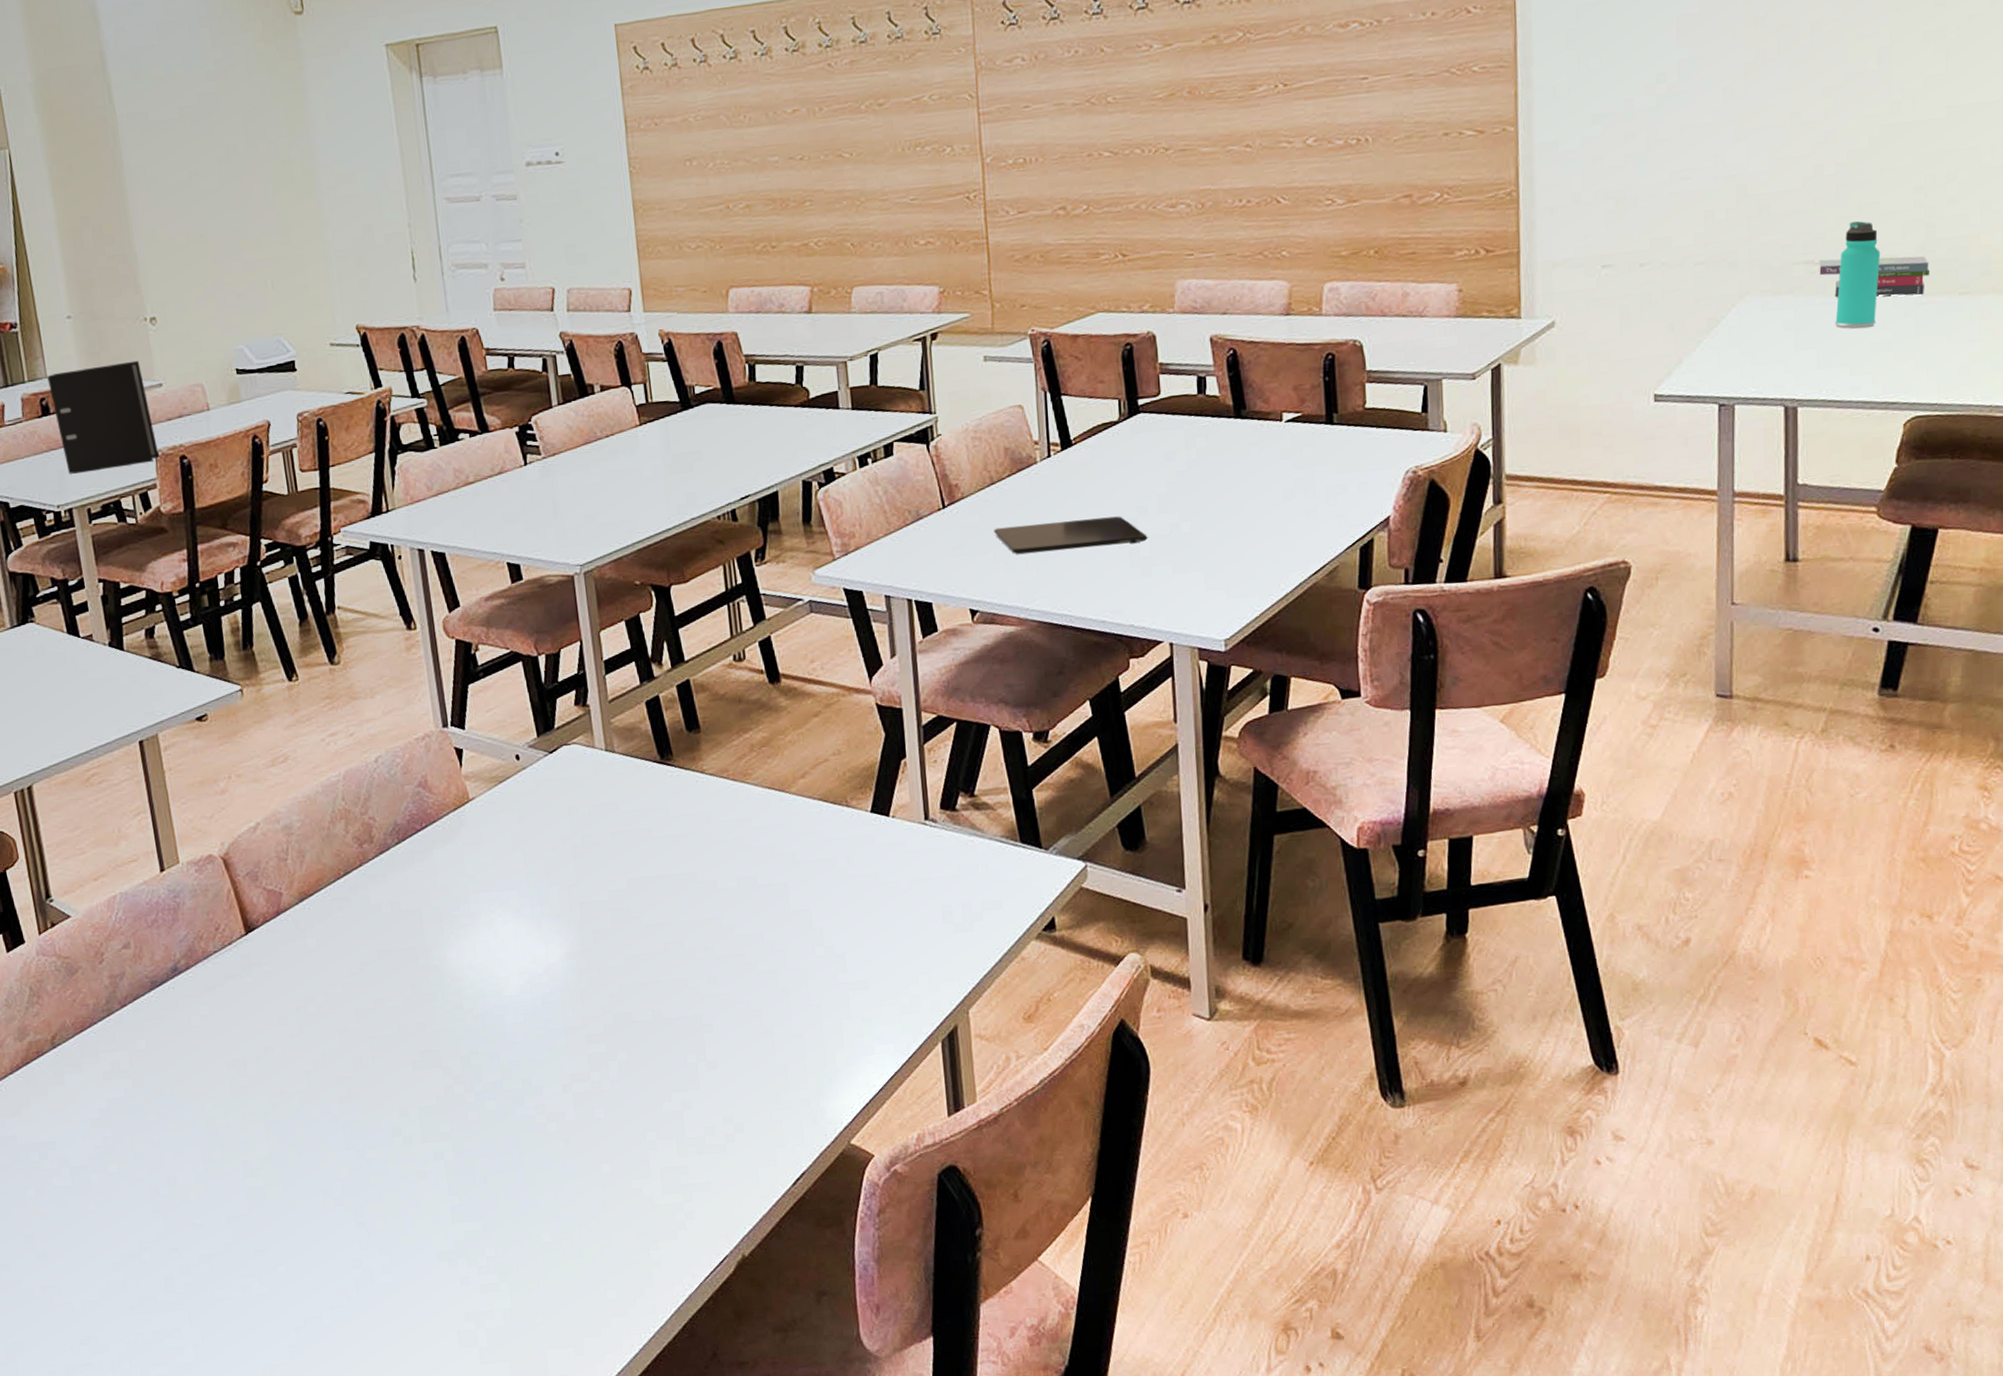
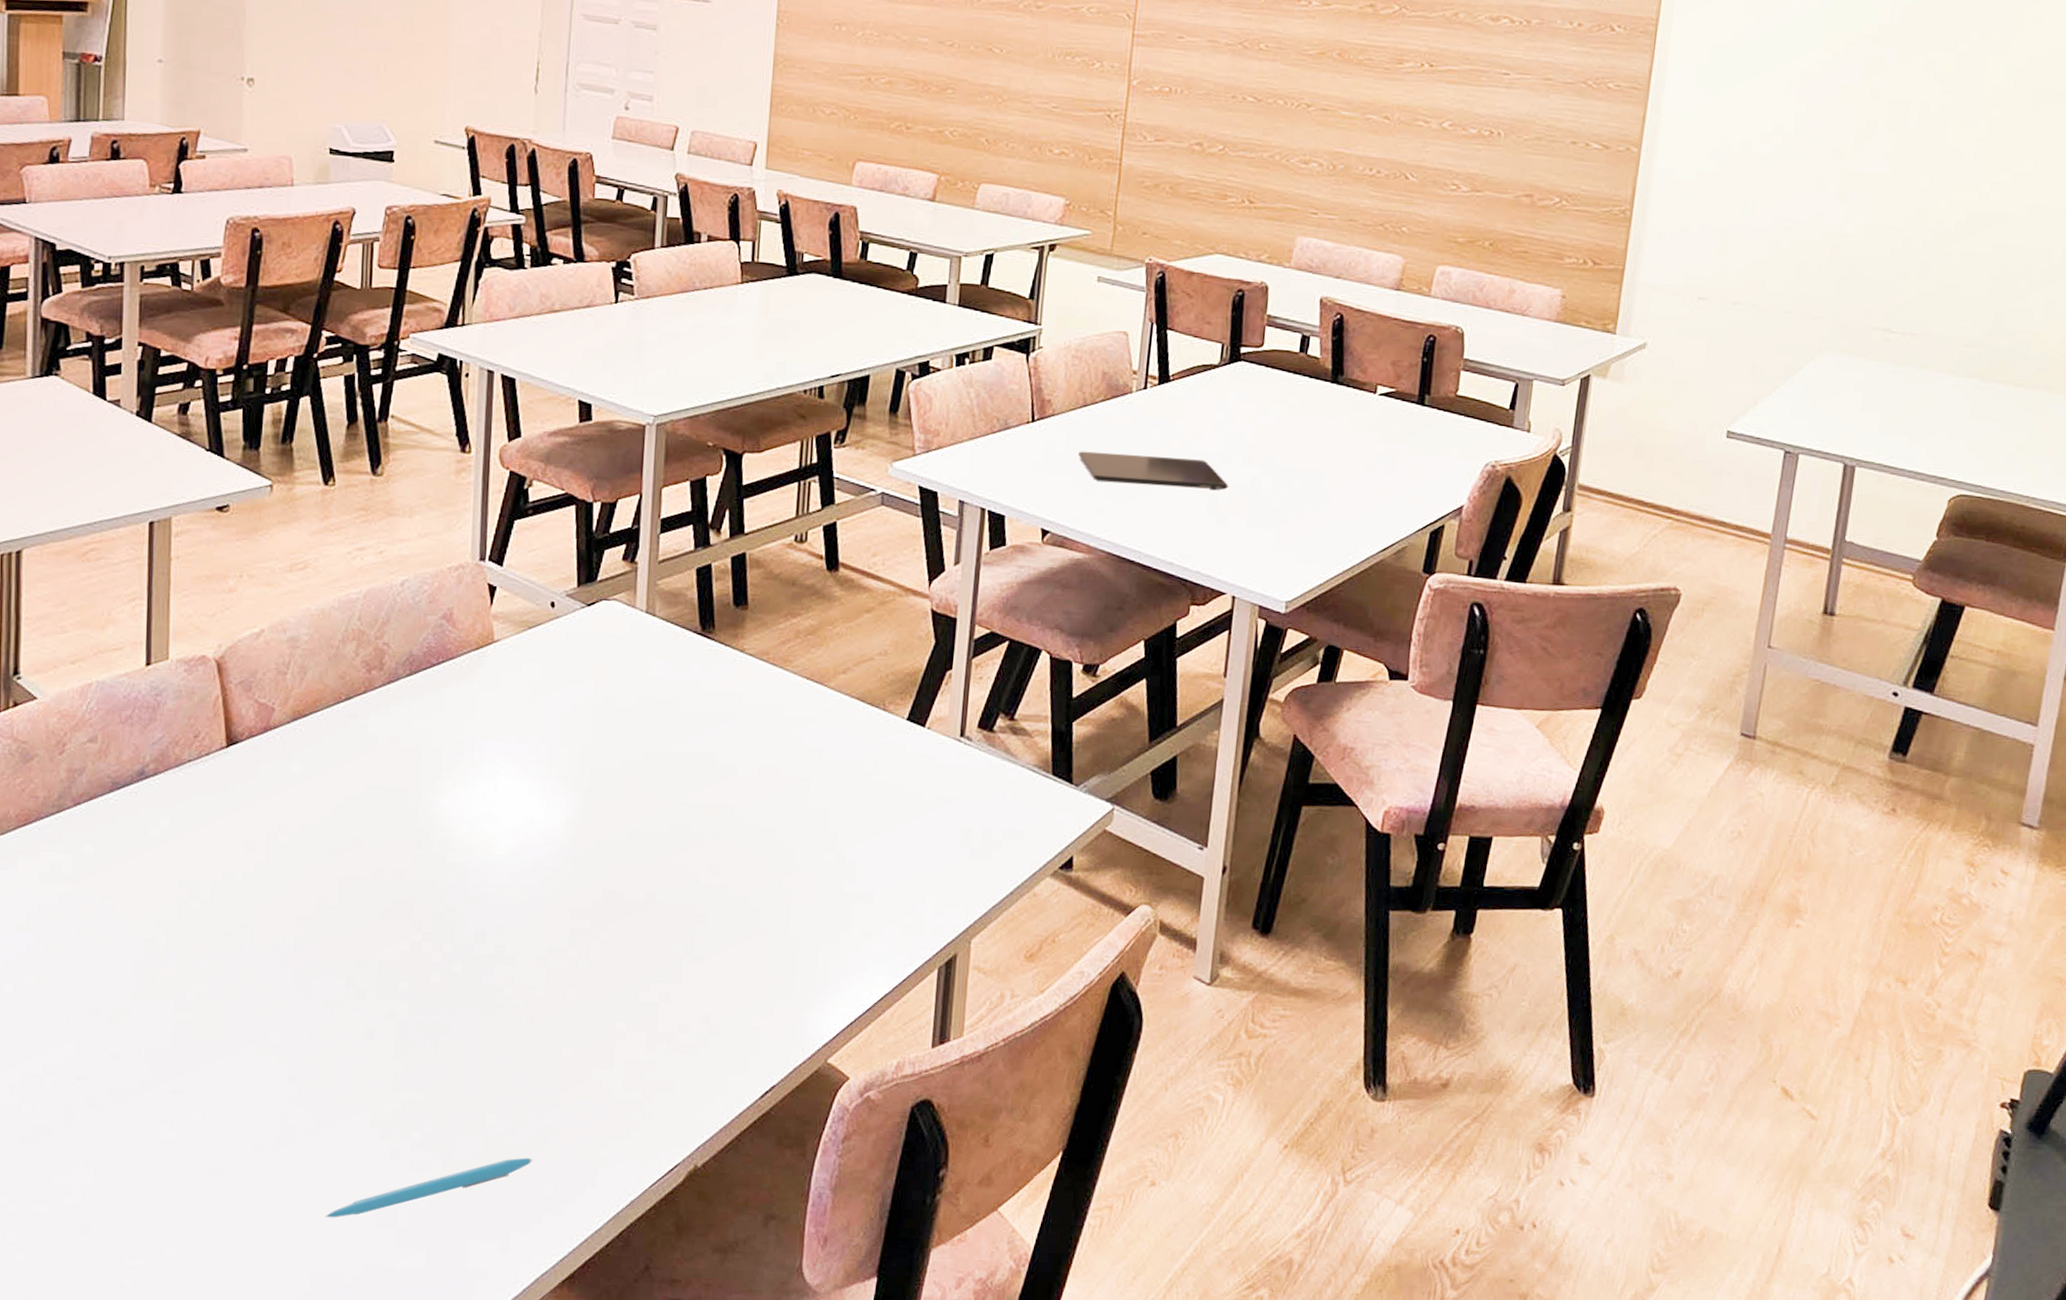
binder: present [47,360,159,474] -> none [124,117,230,229]
pen: none [412,1268,592,1346] -> present [325,1157,533,1218]
books: present [1818,256,1929,297] -> none [1893,329,1993,380]
thermos bottle: present [1835,221,1881,329] -> none [1901,299,1952,403]

